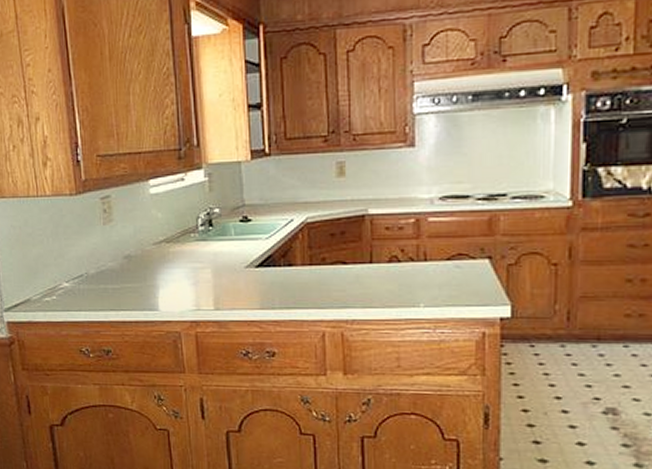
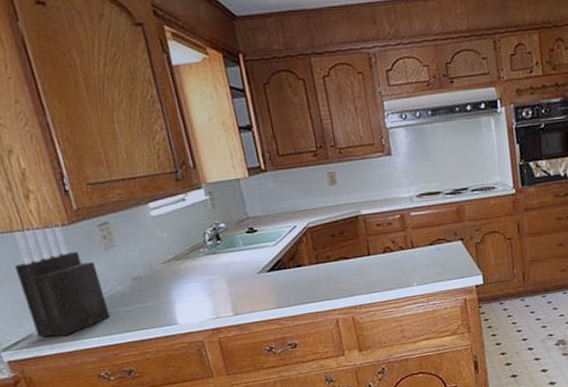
knife block: none [25,194,99,306] -> present [12,224,110,337]

